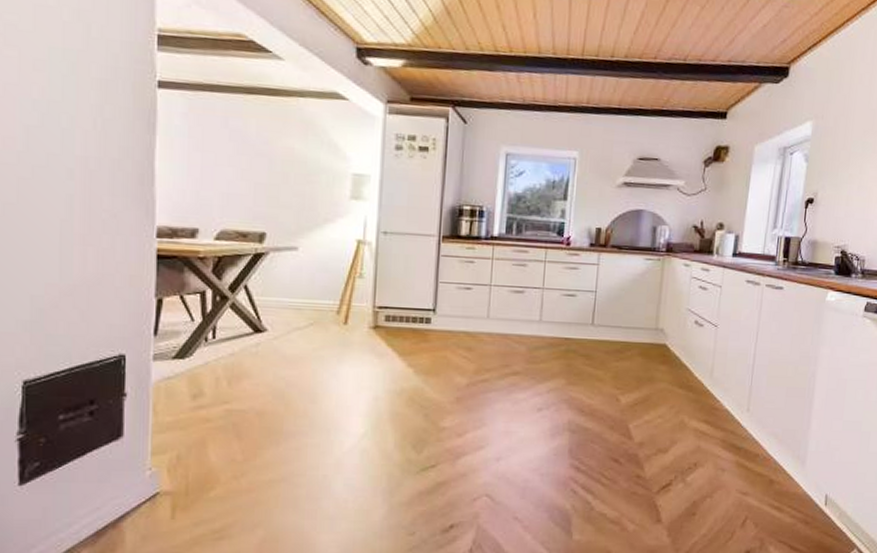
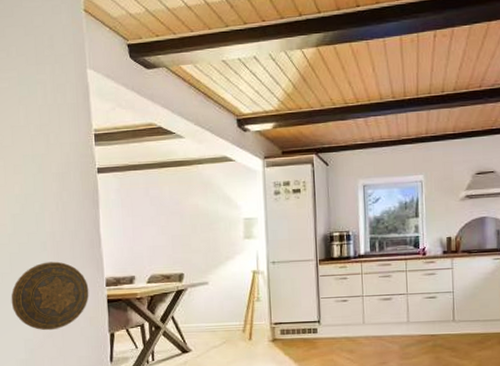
decorative plate: none [14,195,132,287] -> present [11,261,89,331]

